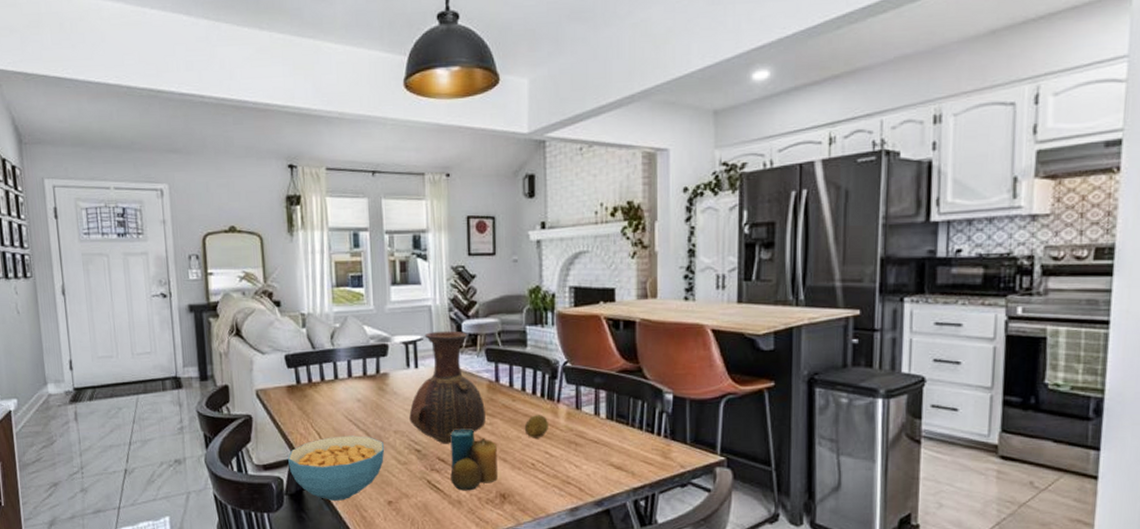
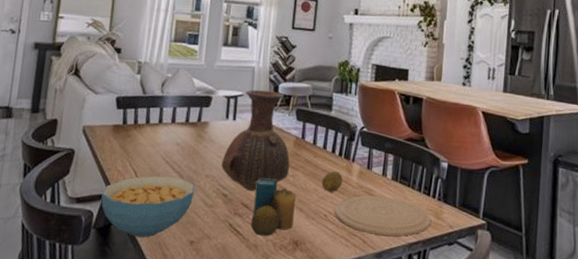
plate: none [543,438,658,482] -> present [335,195,432,237]

